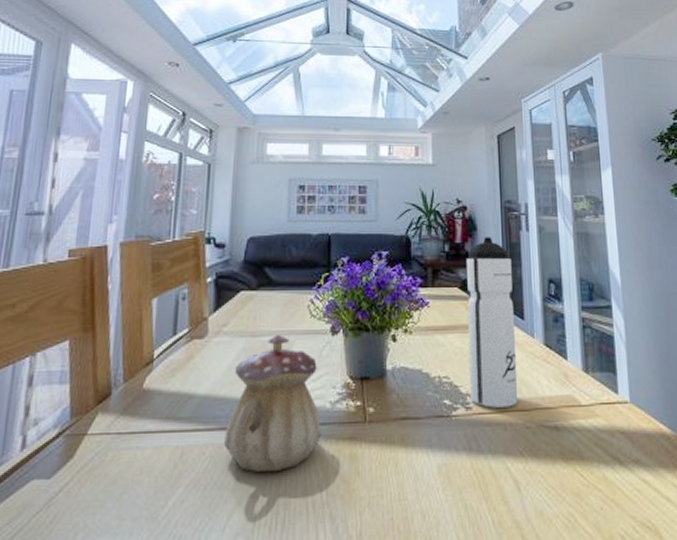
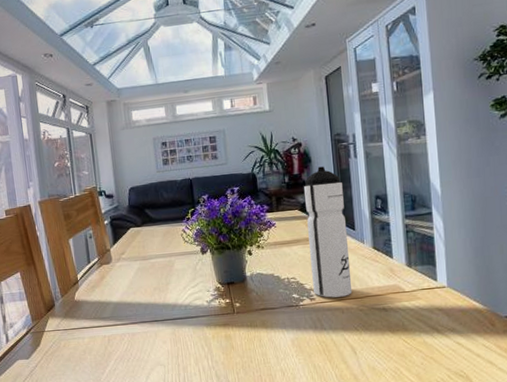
teapot: present [224,335,321,473] -> none [135,257,203,350]

